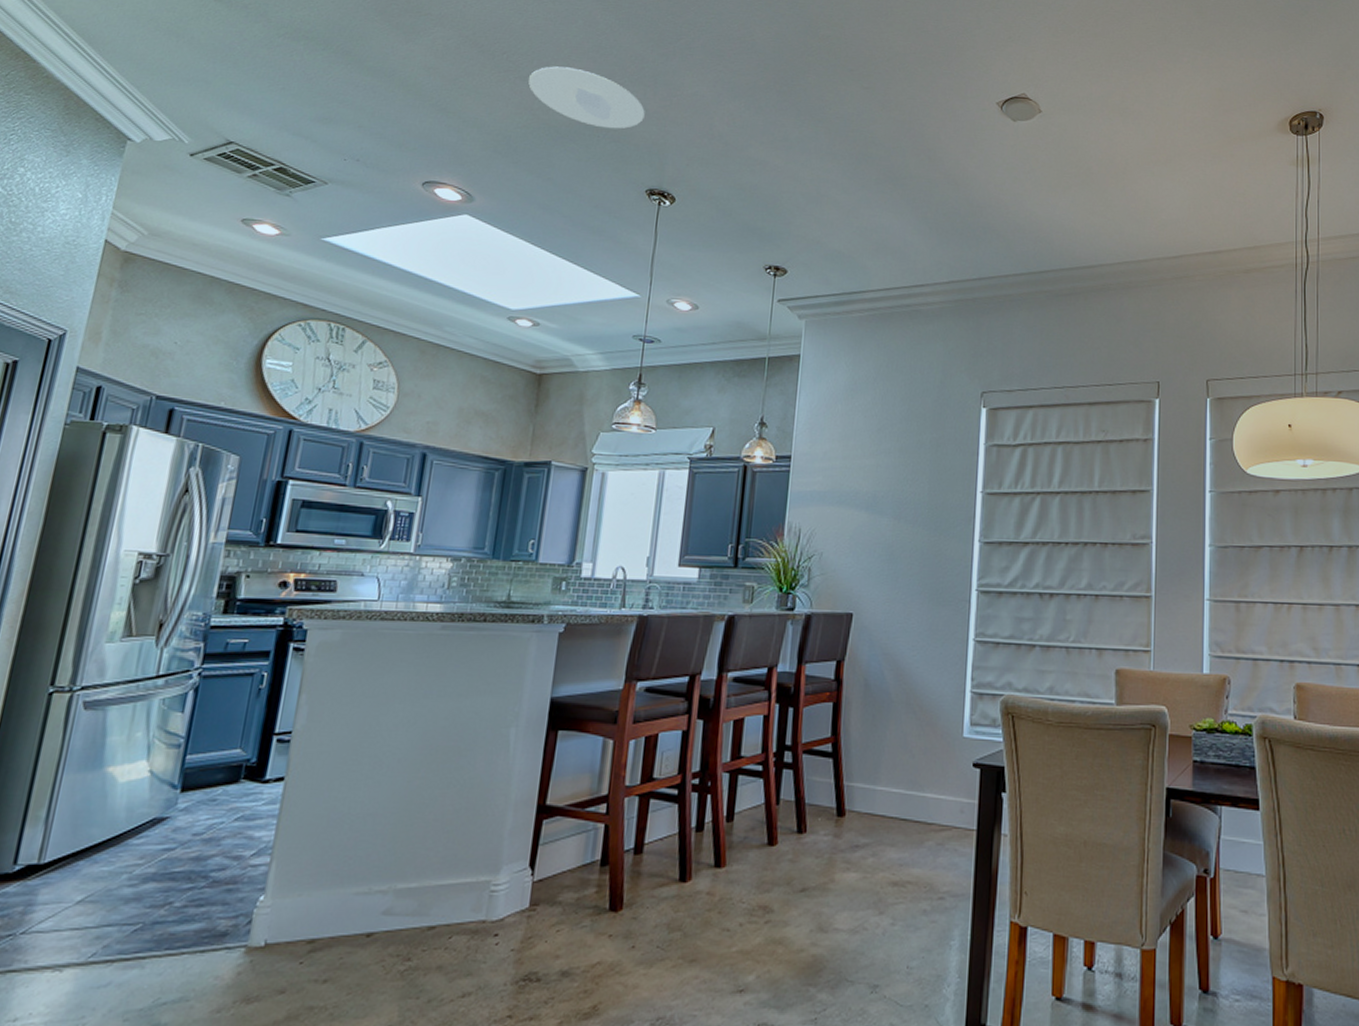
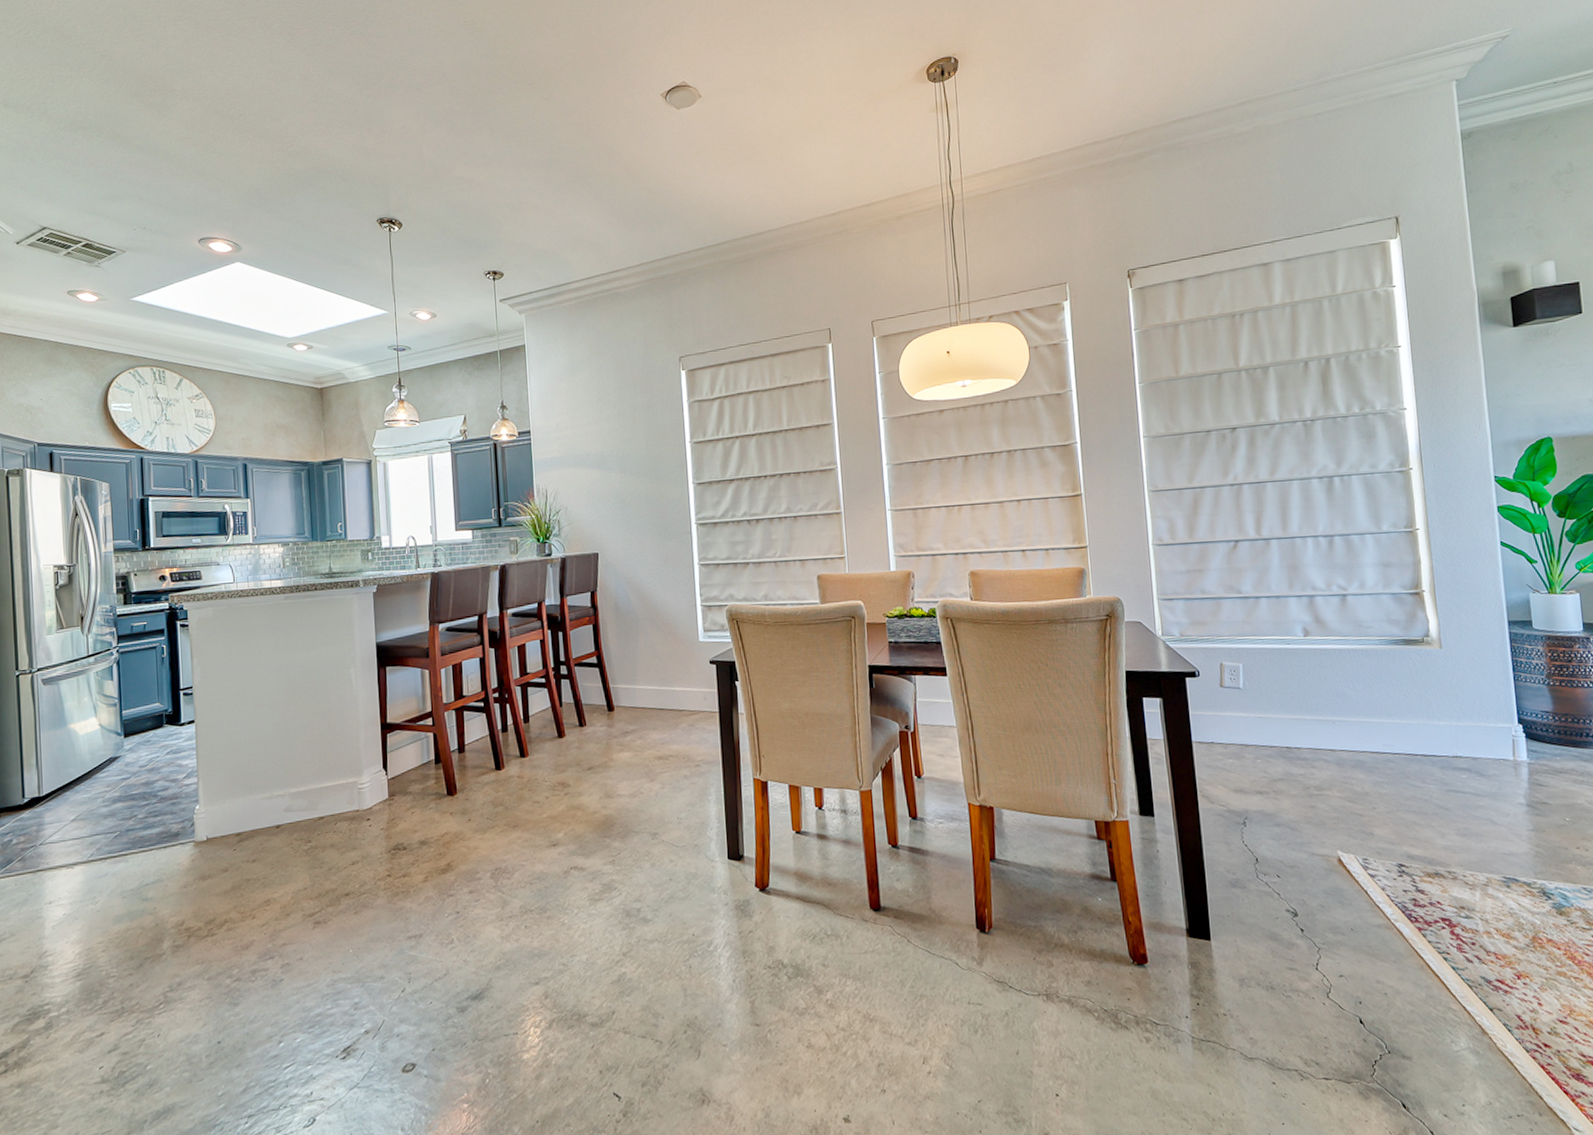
recessed light: present [528,66,645,129] -> none [265,119,365,170]

